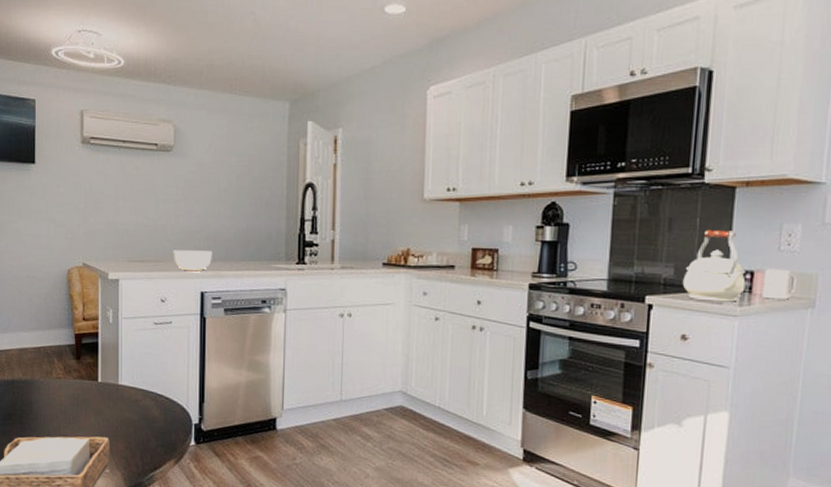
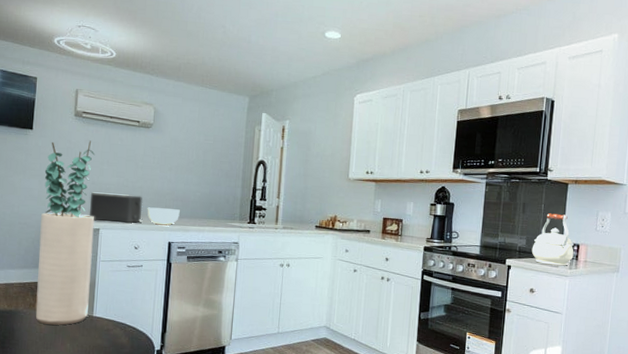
vase: none [52,172,113,396] -> present [35,140,95,325]
toaster: none [105,235,168,271] -> present [89,192,143,223]
mug: present [762,268,797,300] -> none [584,243,608,266]

